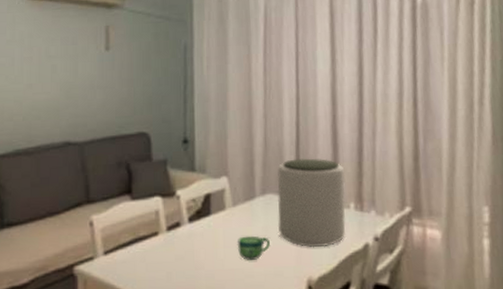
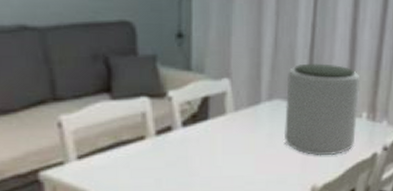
cup: present [237,236,271,260] -> none [237,142,275,167]

